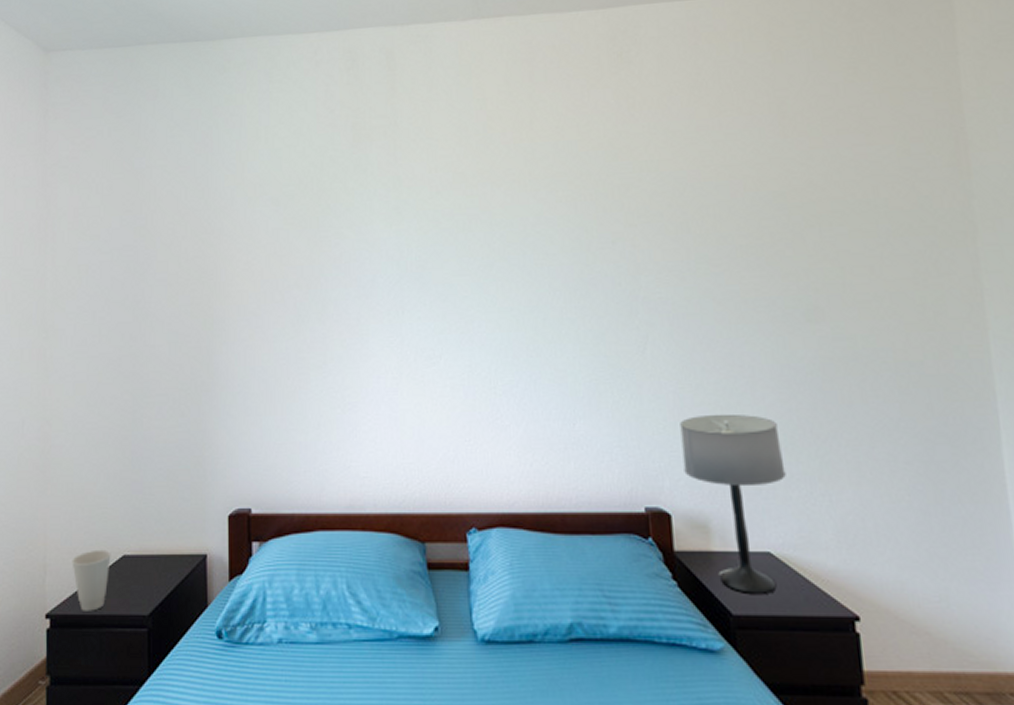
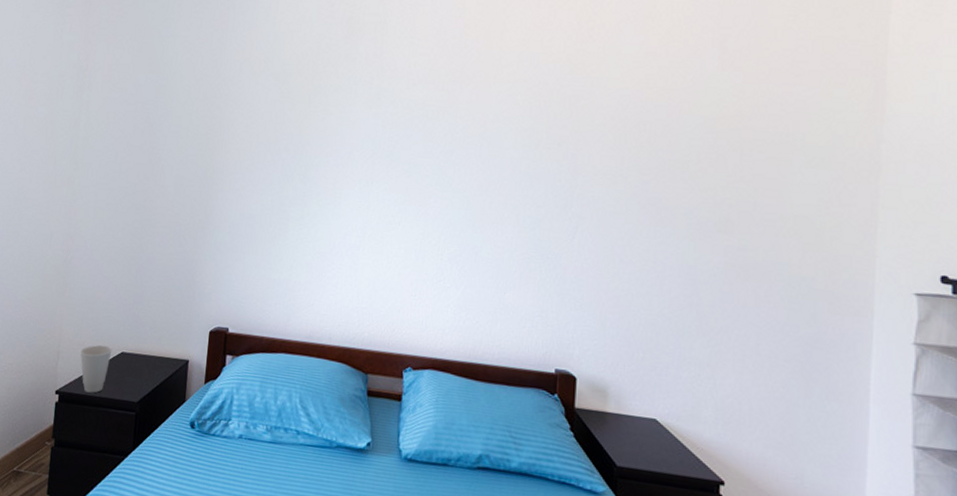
table lamp: present [680,414,786,594] -> none [593,299,680,453]

